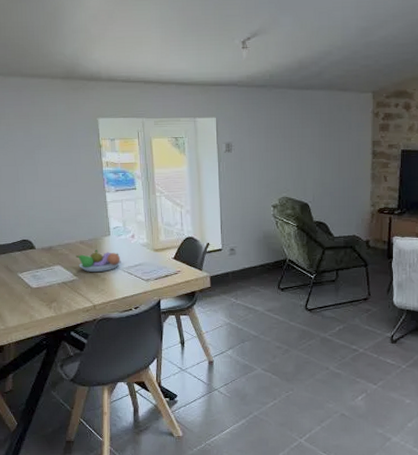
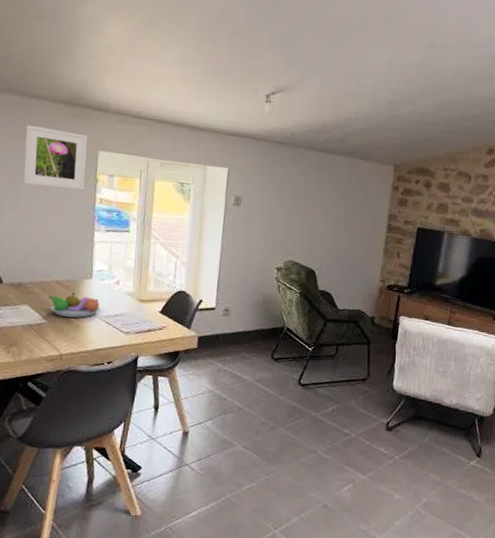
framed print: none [31,103,90,158] -> present [23,125,88,191]

